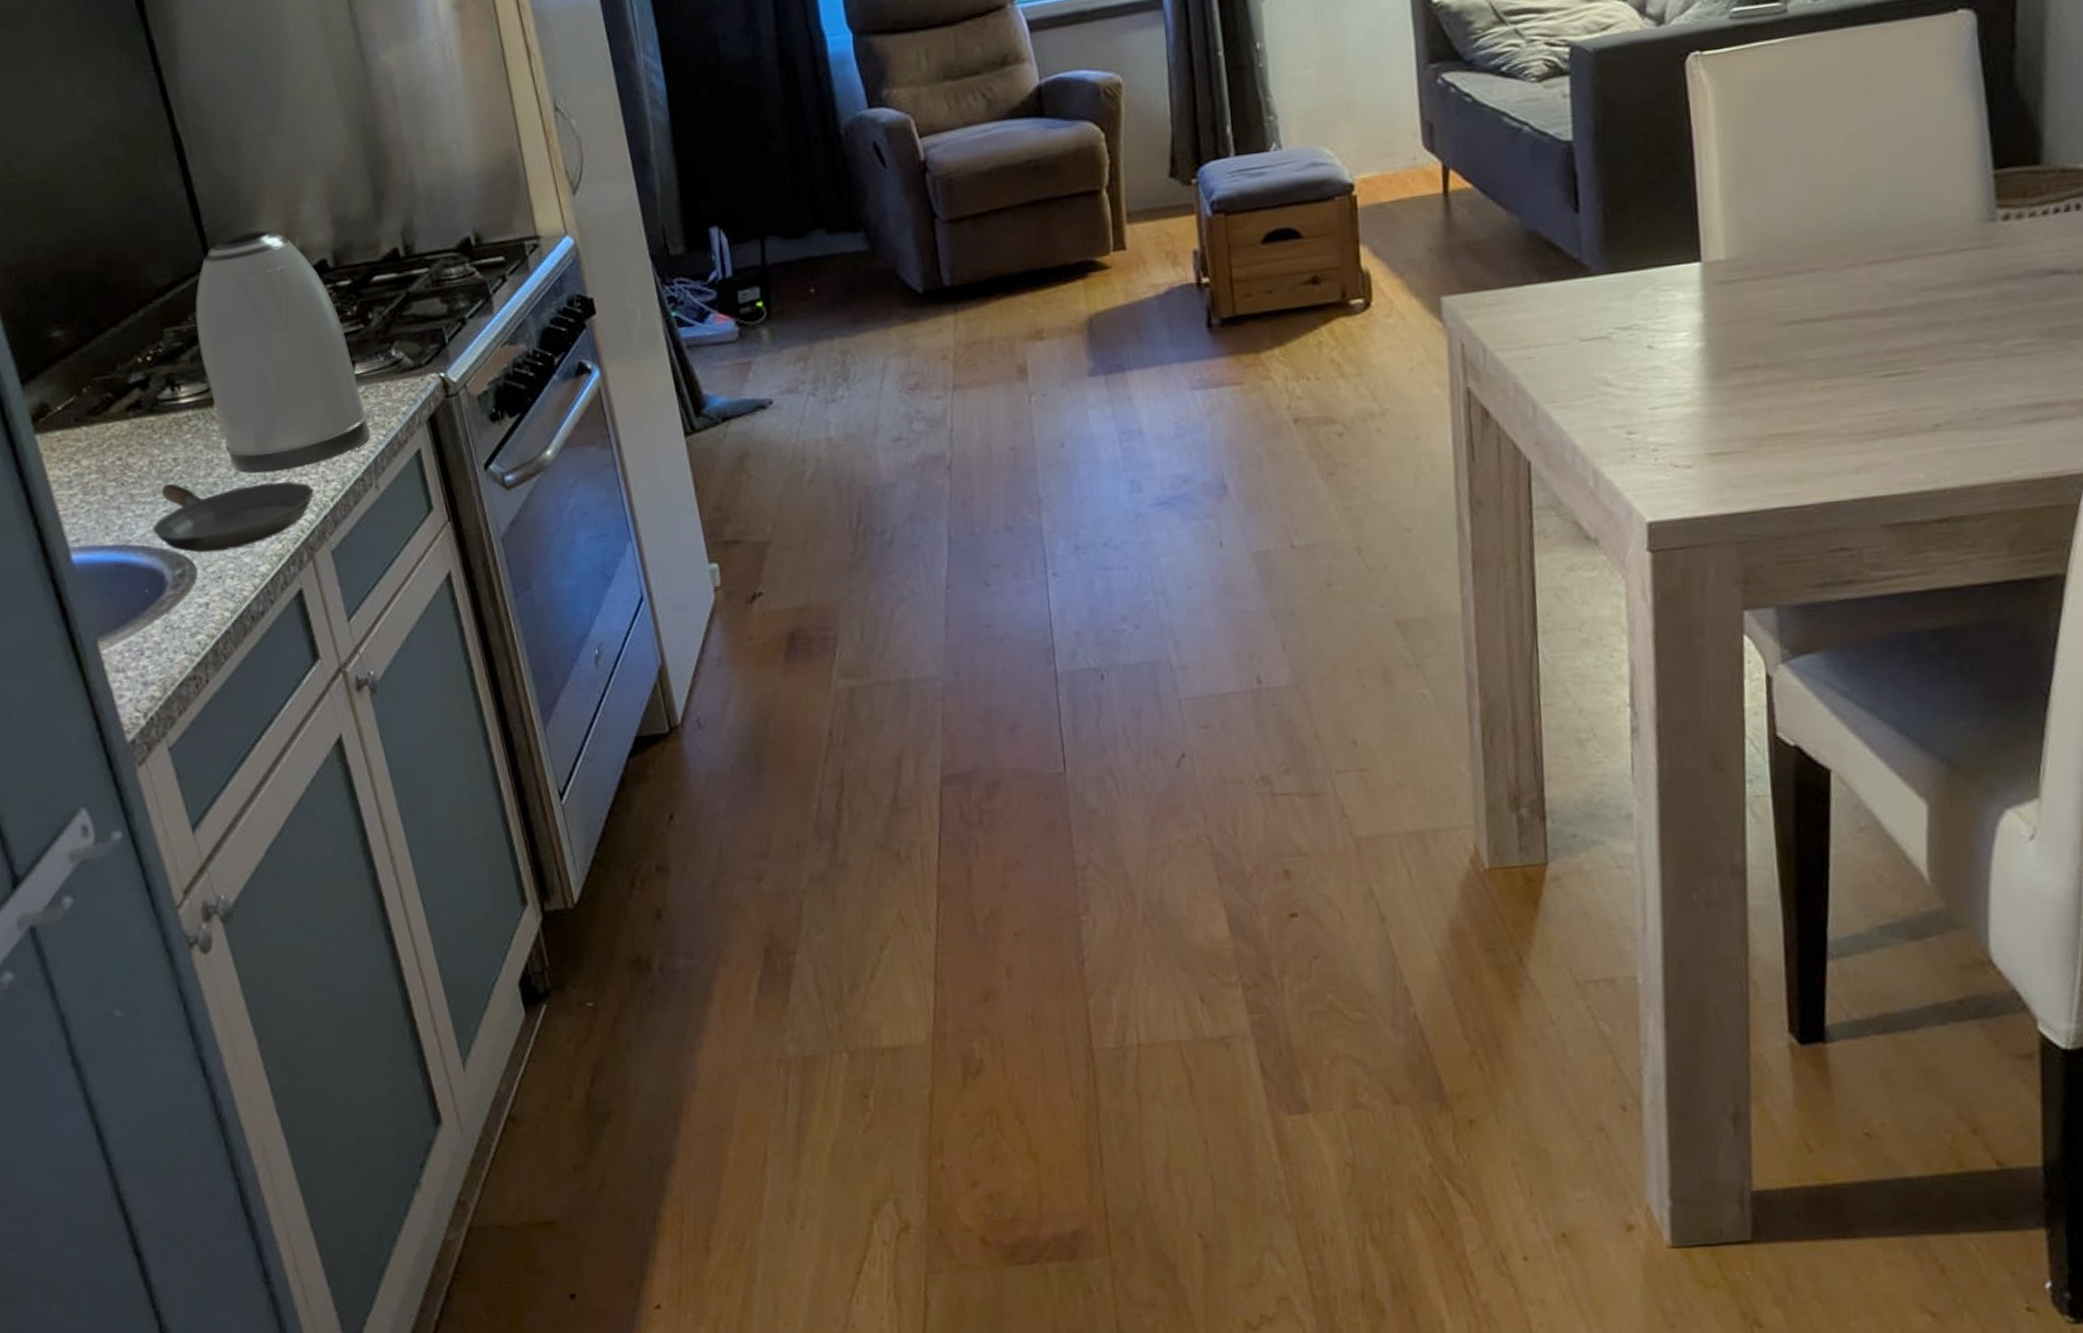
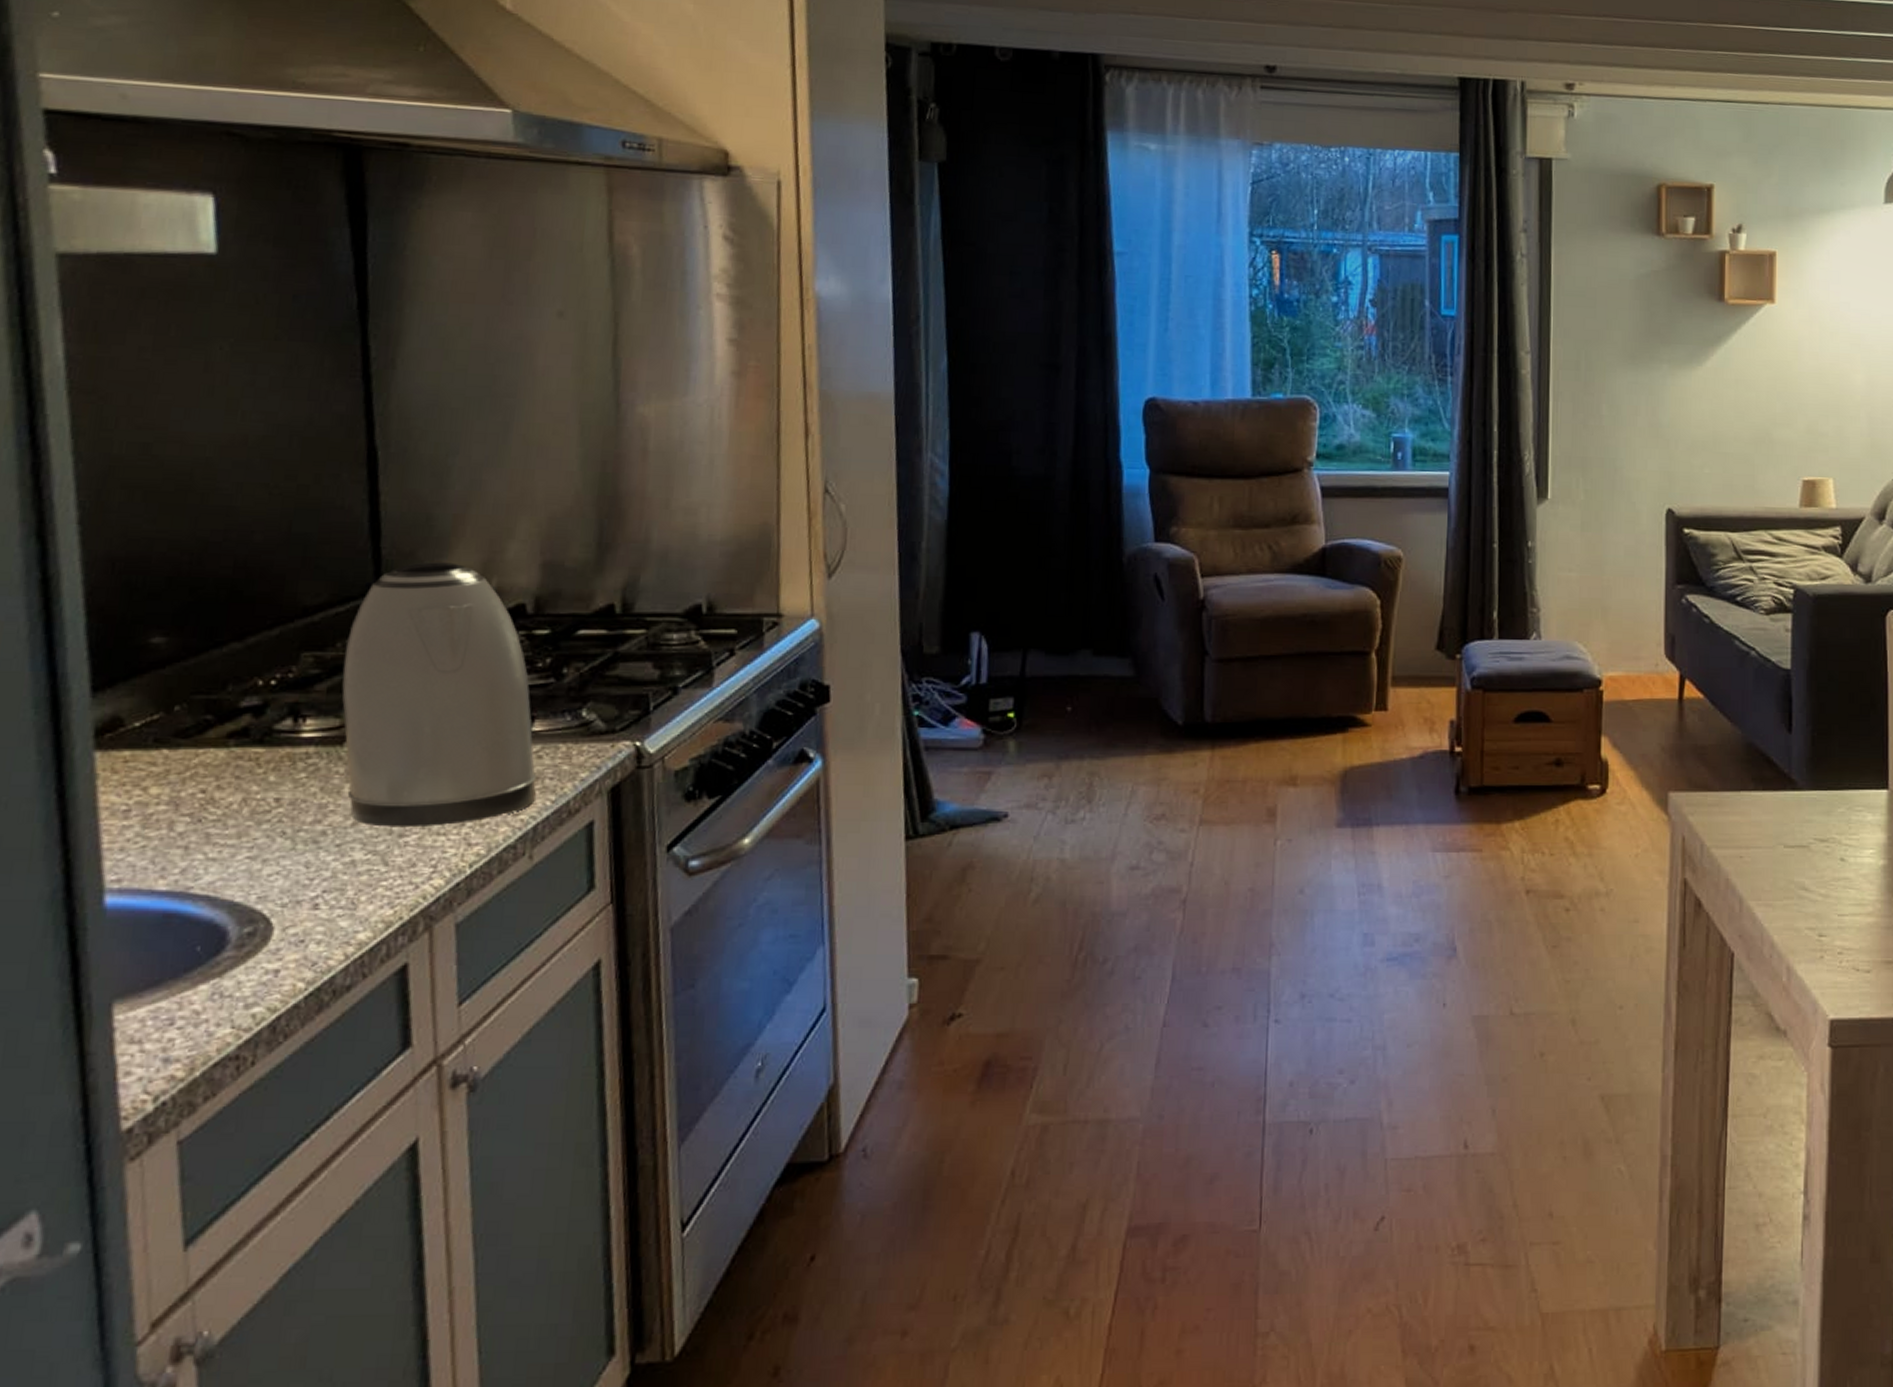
frying pan: present [152,481,315,553] -> none [226,826,452,911]

